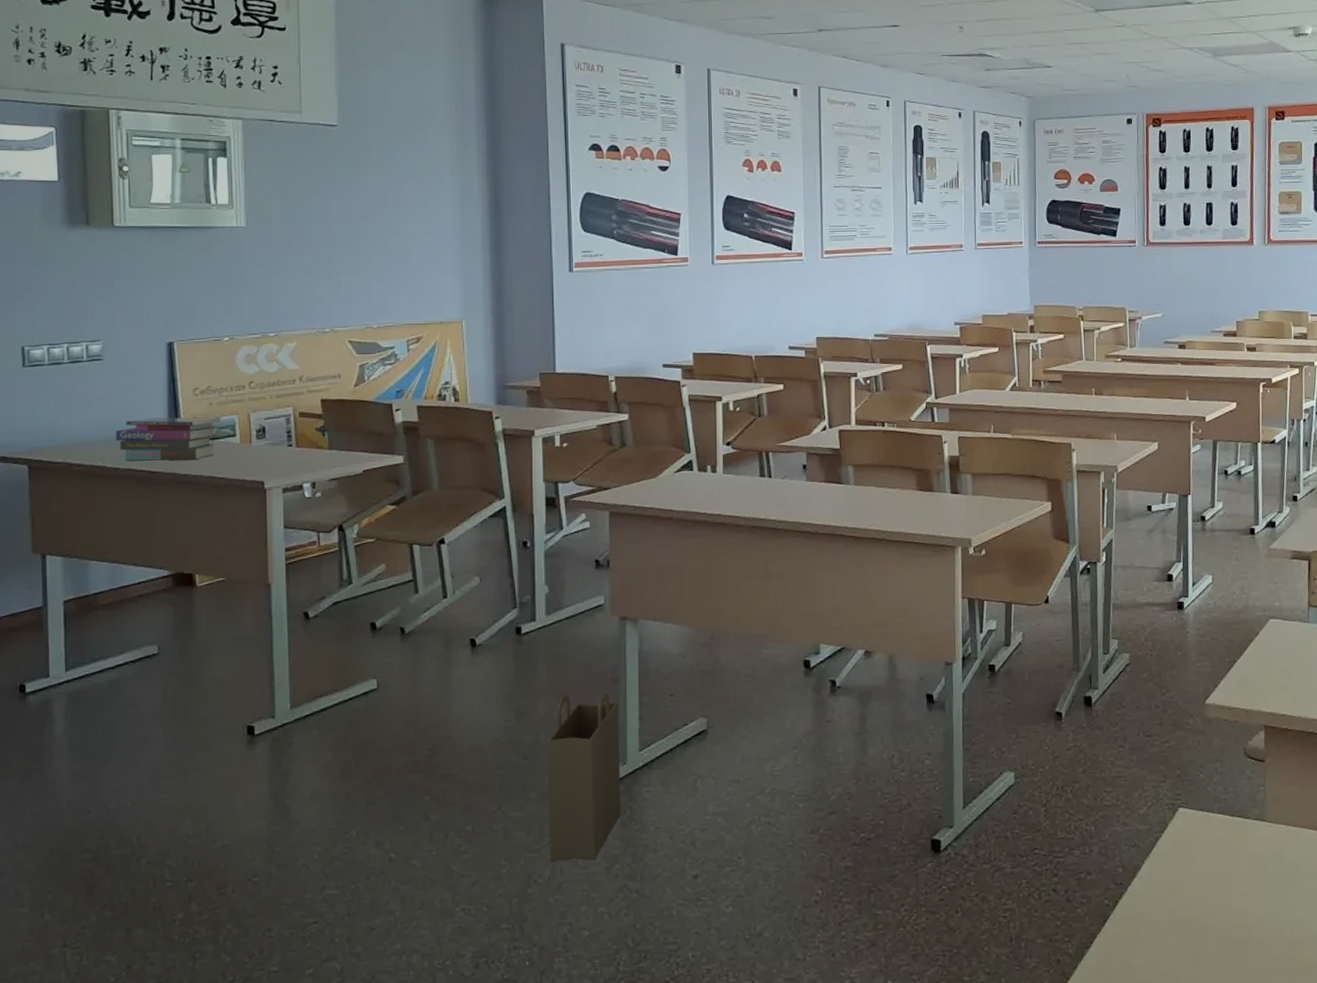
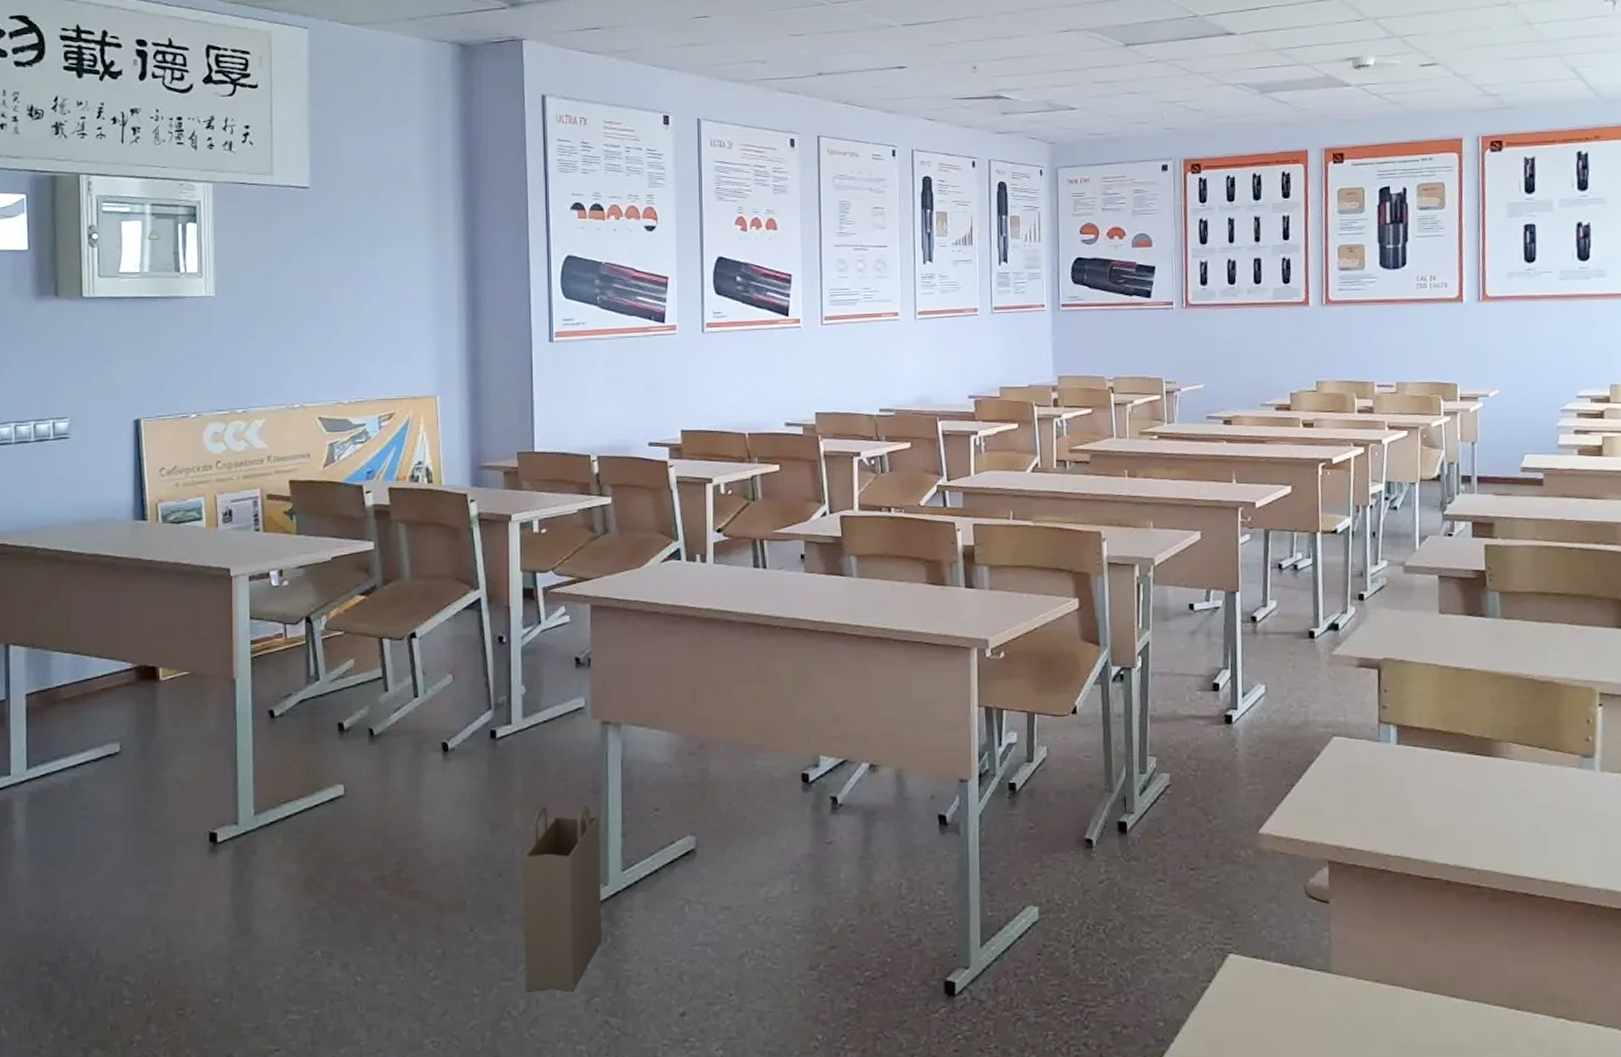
books: present [115,417,221,461] -> none [80,499,187,546]

